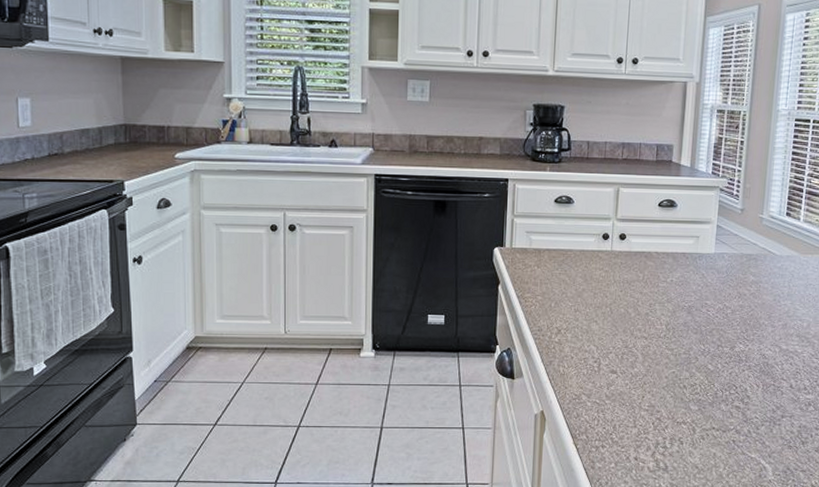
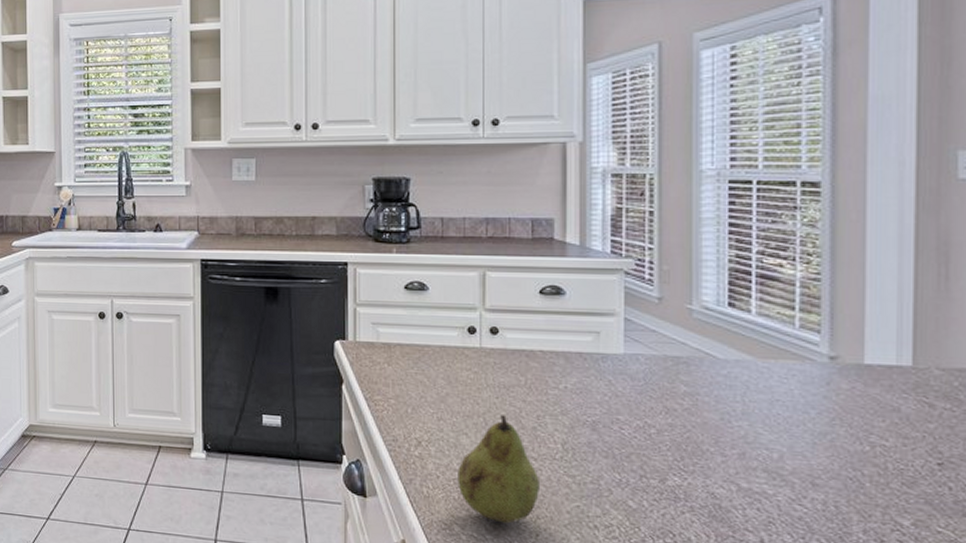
fruit: none [587,305,648,390] -> present [458,415,539,524]

